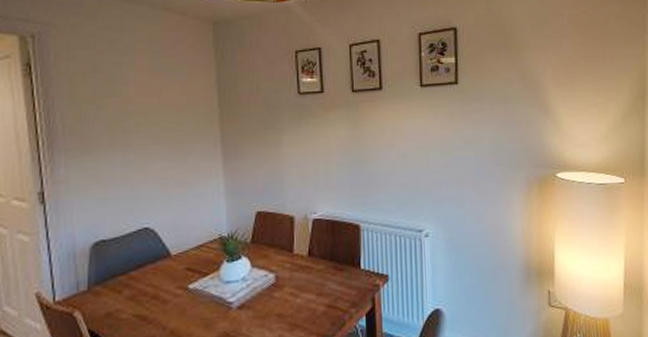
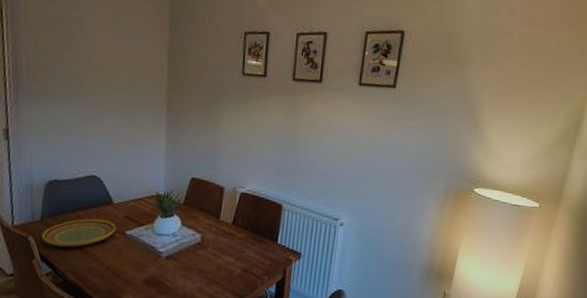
plate: none [90,276,177,318] -> present [42,218,116,248]

